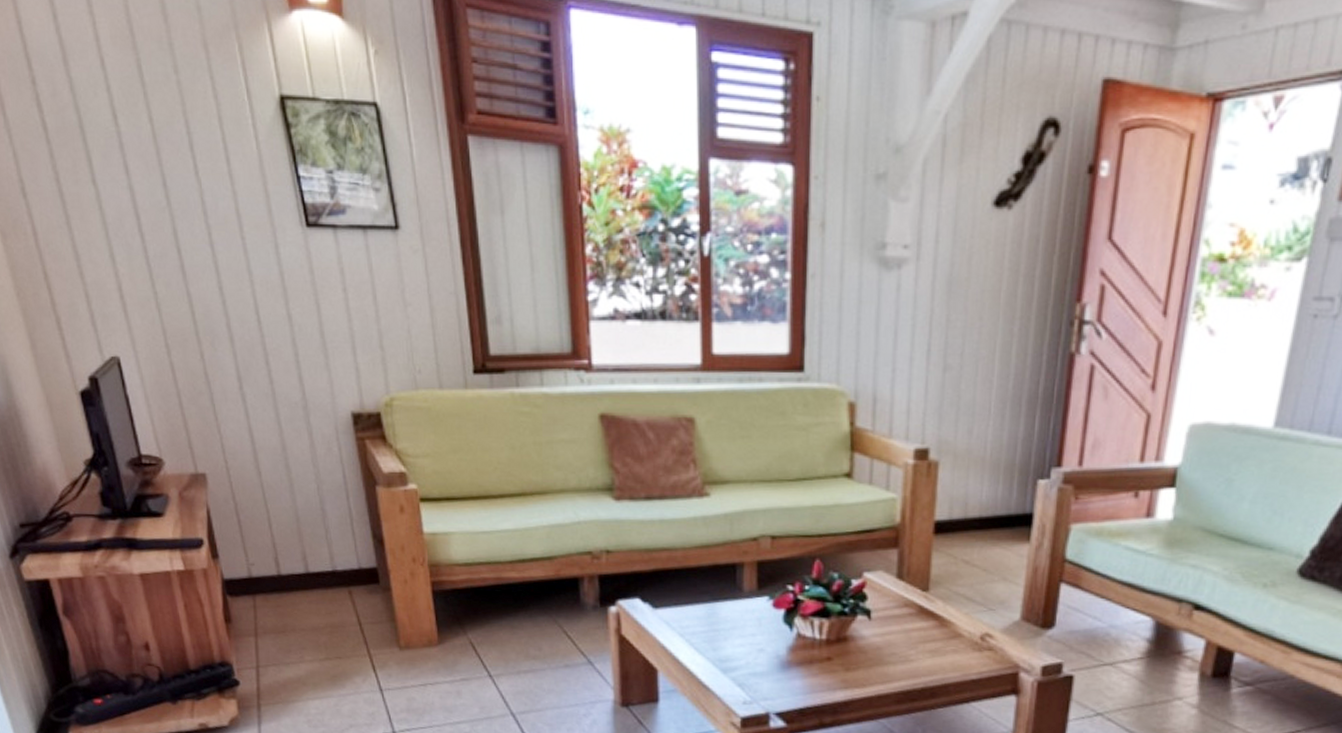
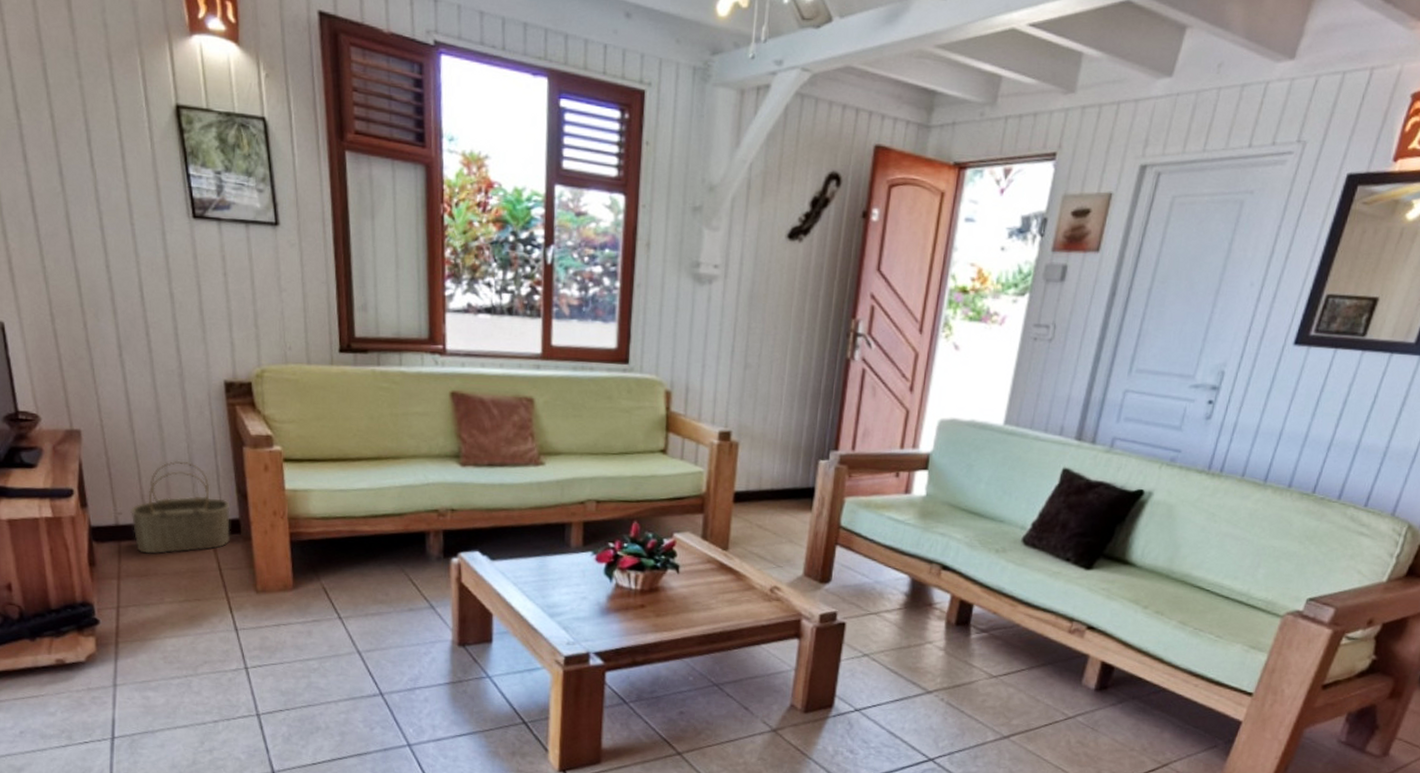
wicker basket: none [263,503,368,609] -> present [131,460,230,555]

